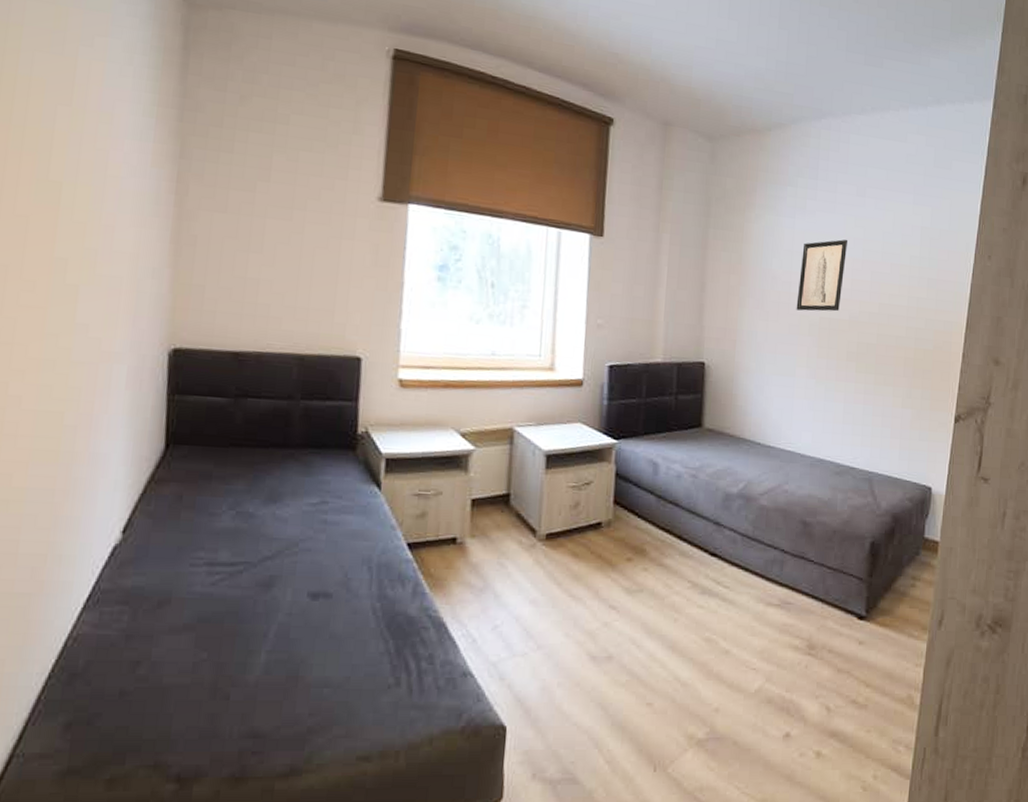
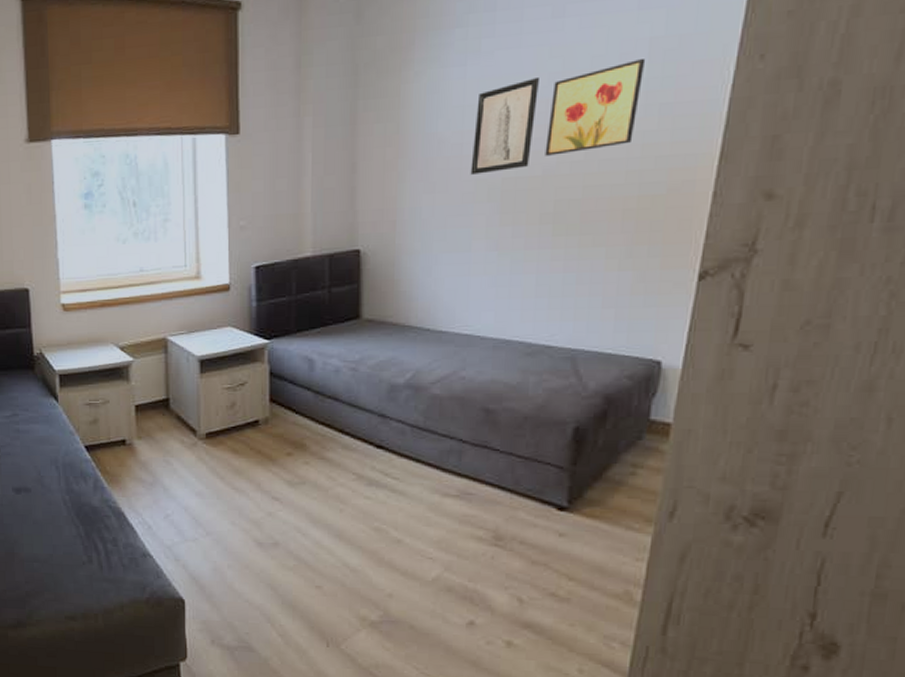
wall art: none [851,241,919,306] -> present [545,59,646,156]

